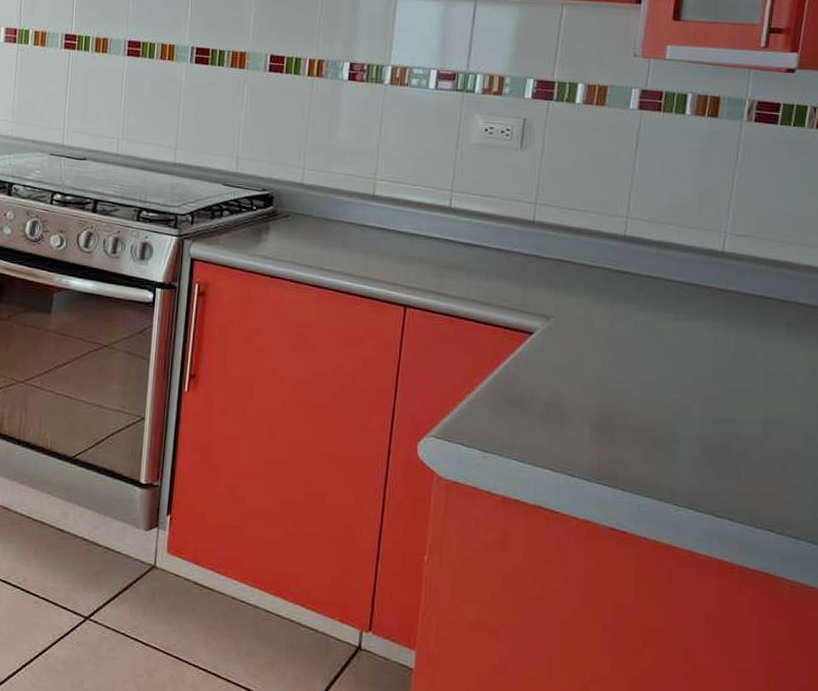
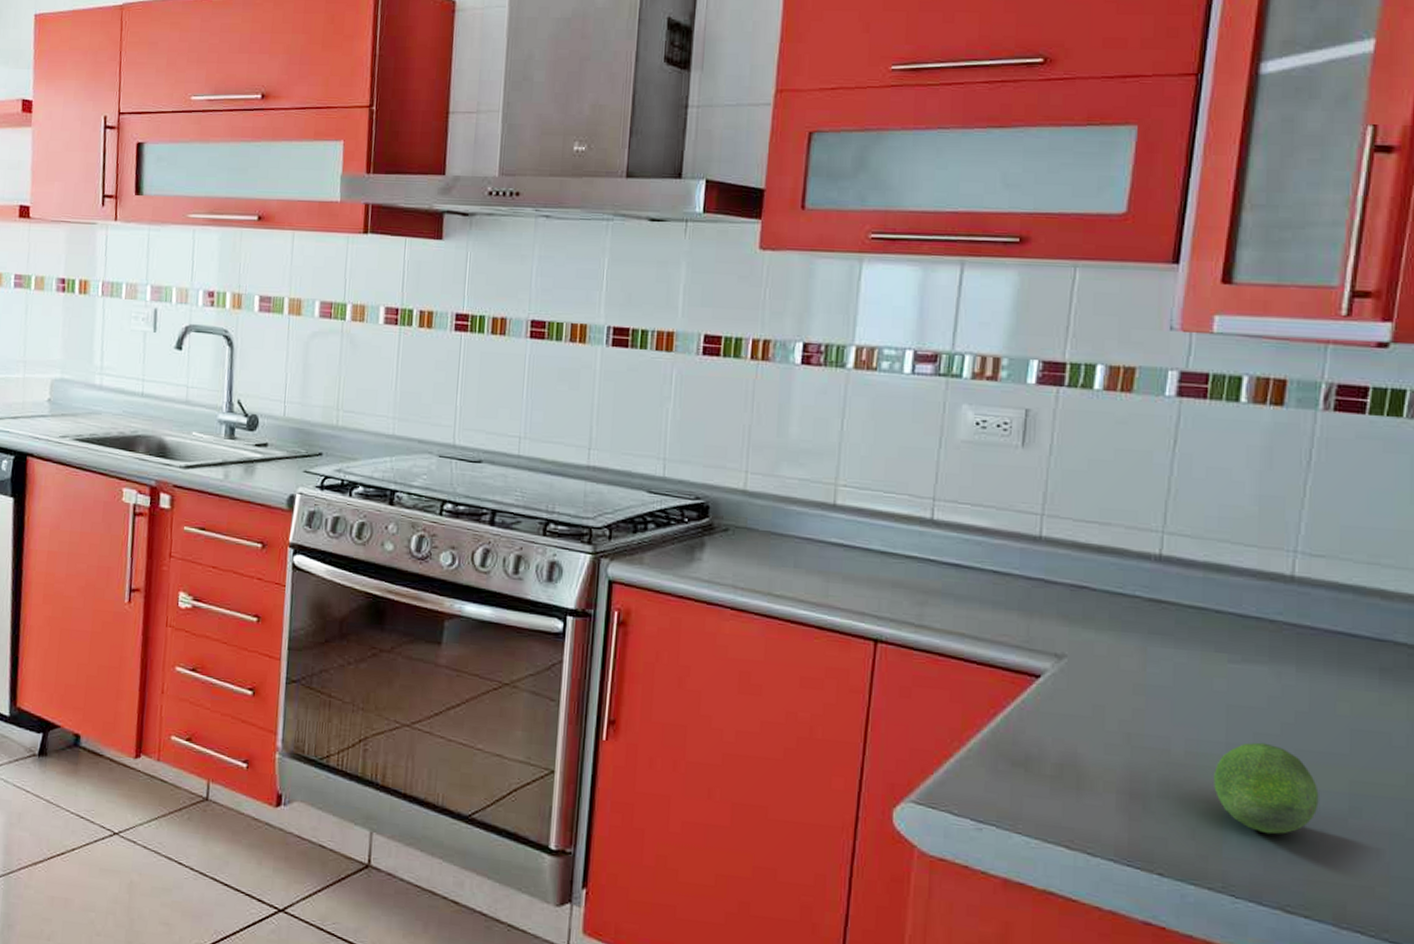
fruit: none [663,383,741,456] -> present [1214,742,1319,835]

